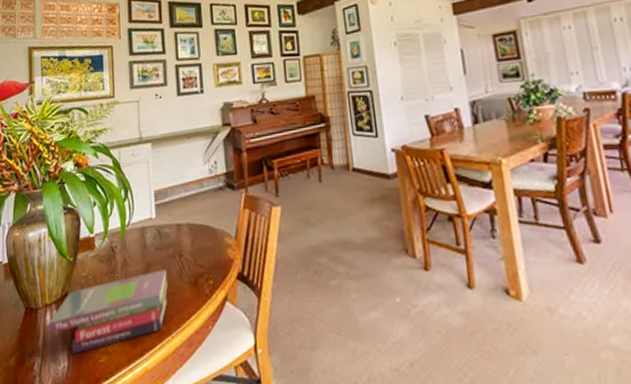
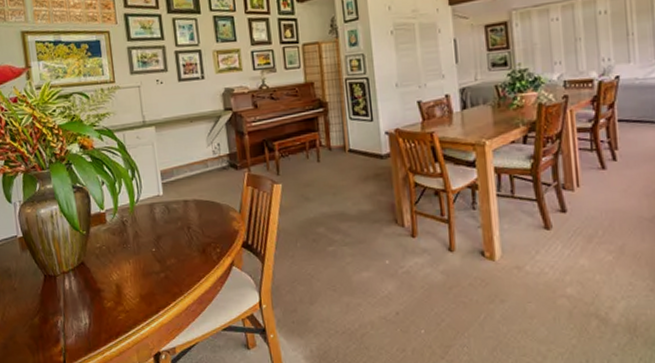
books: present [48,269,168,354] -> none [67,240,179,313]

